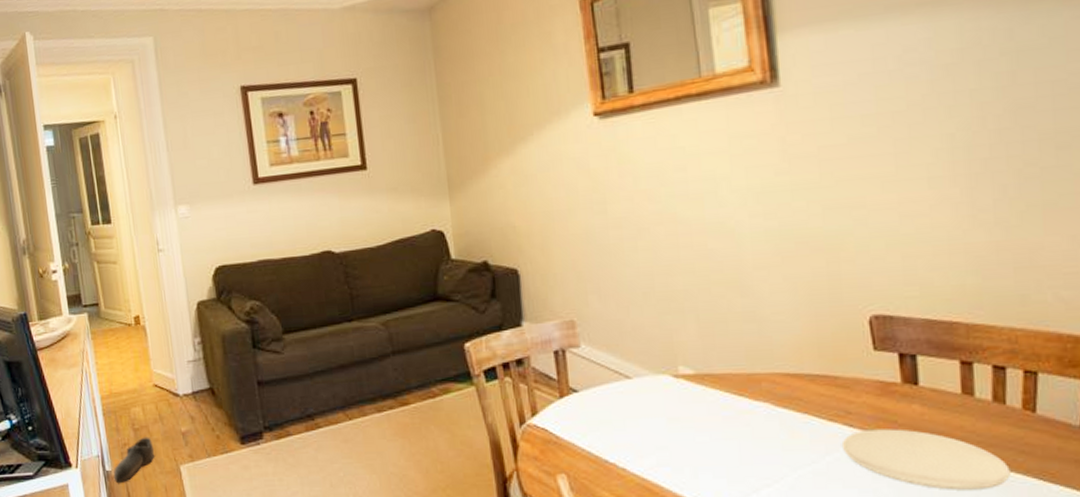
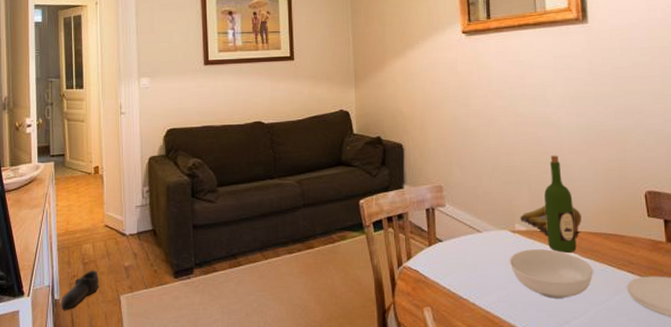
bowl: none [671,397,794,461] -> present [509,249,594,299]
fruit: none [685,340,774,382] -> present [520,205,581,238]
wine bottle: none [719,272,768,402] -> present [544,155,577,253]

